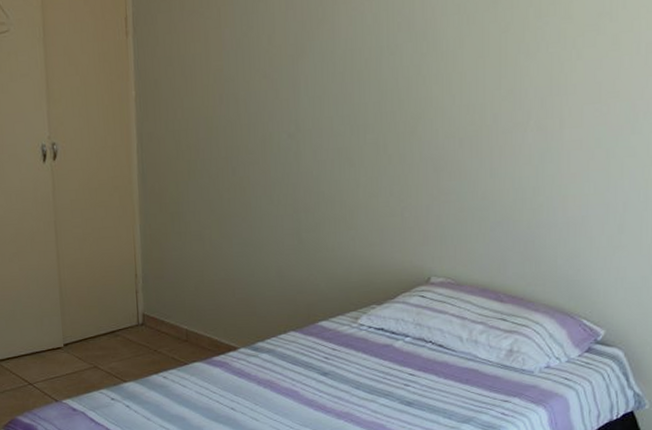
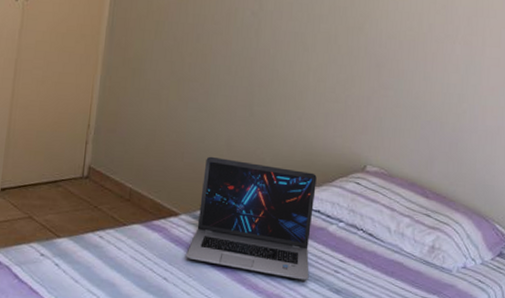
laptop: none [250,289,378,397] -> present [186,156,317,280]

